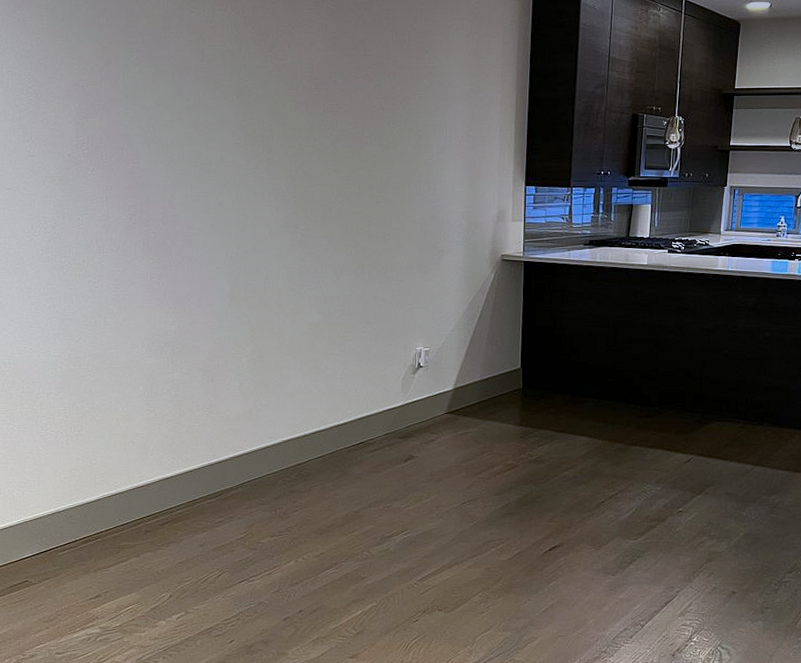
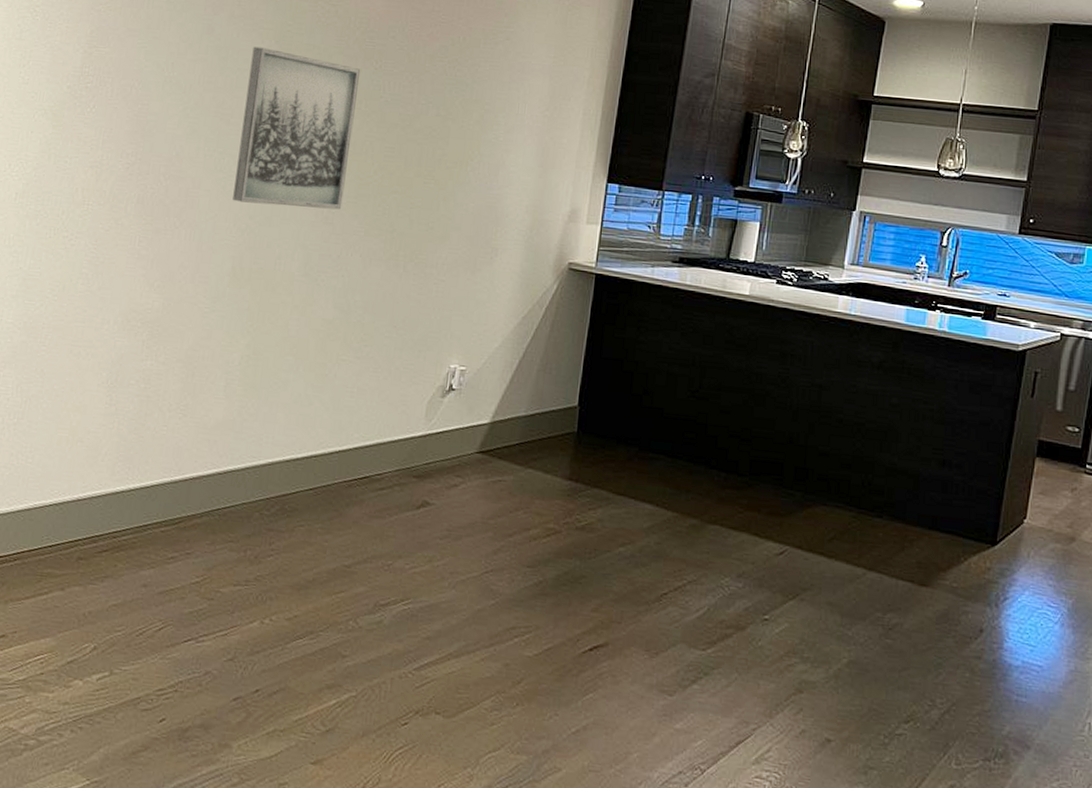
wall art: none [218,103,312,236] -> present [233,46,361,210]

